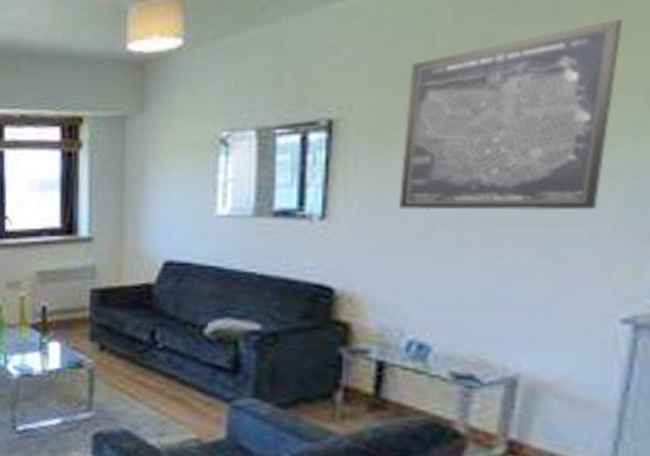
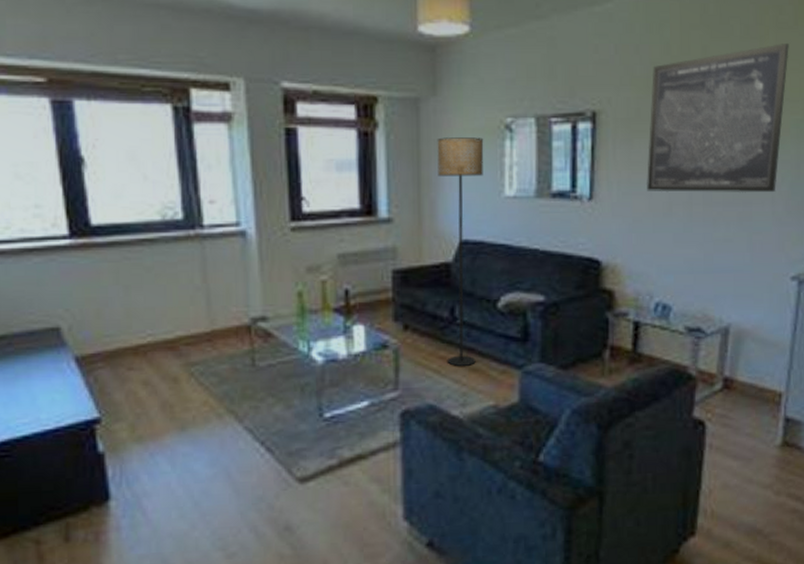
floor lamp: none [142,154,195,394] -> present [437,137,484,366]

